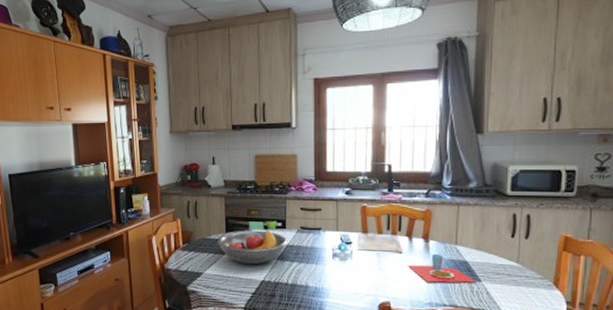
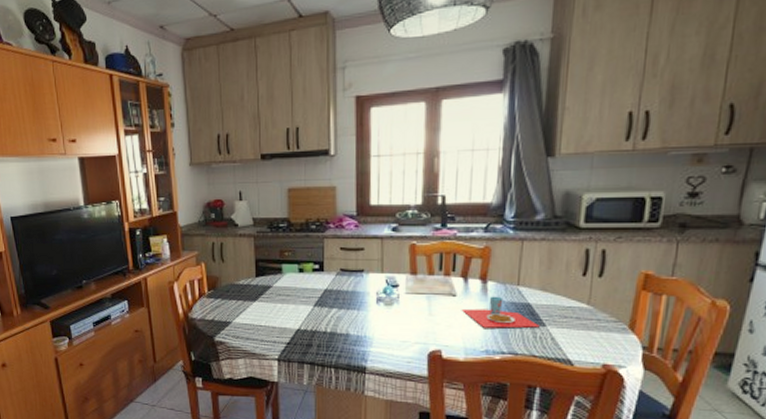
fruit bowl: present [218,229,288,264] -> none [247,273,326,311]

